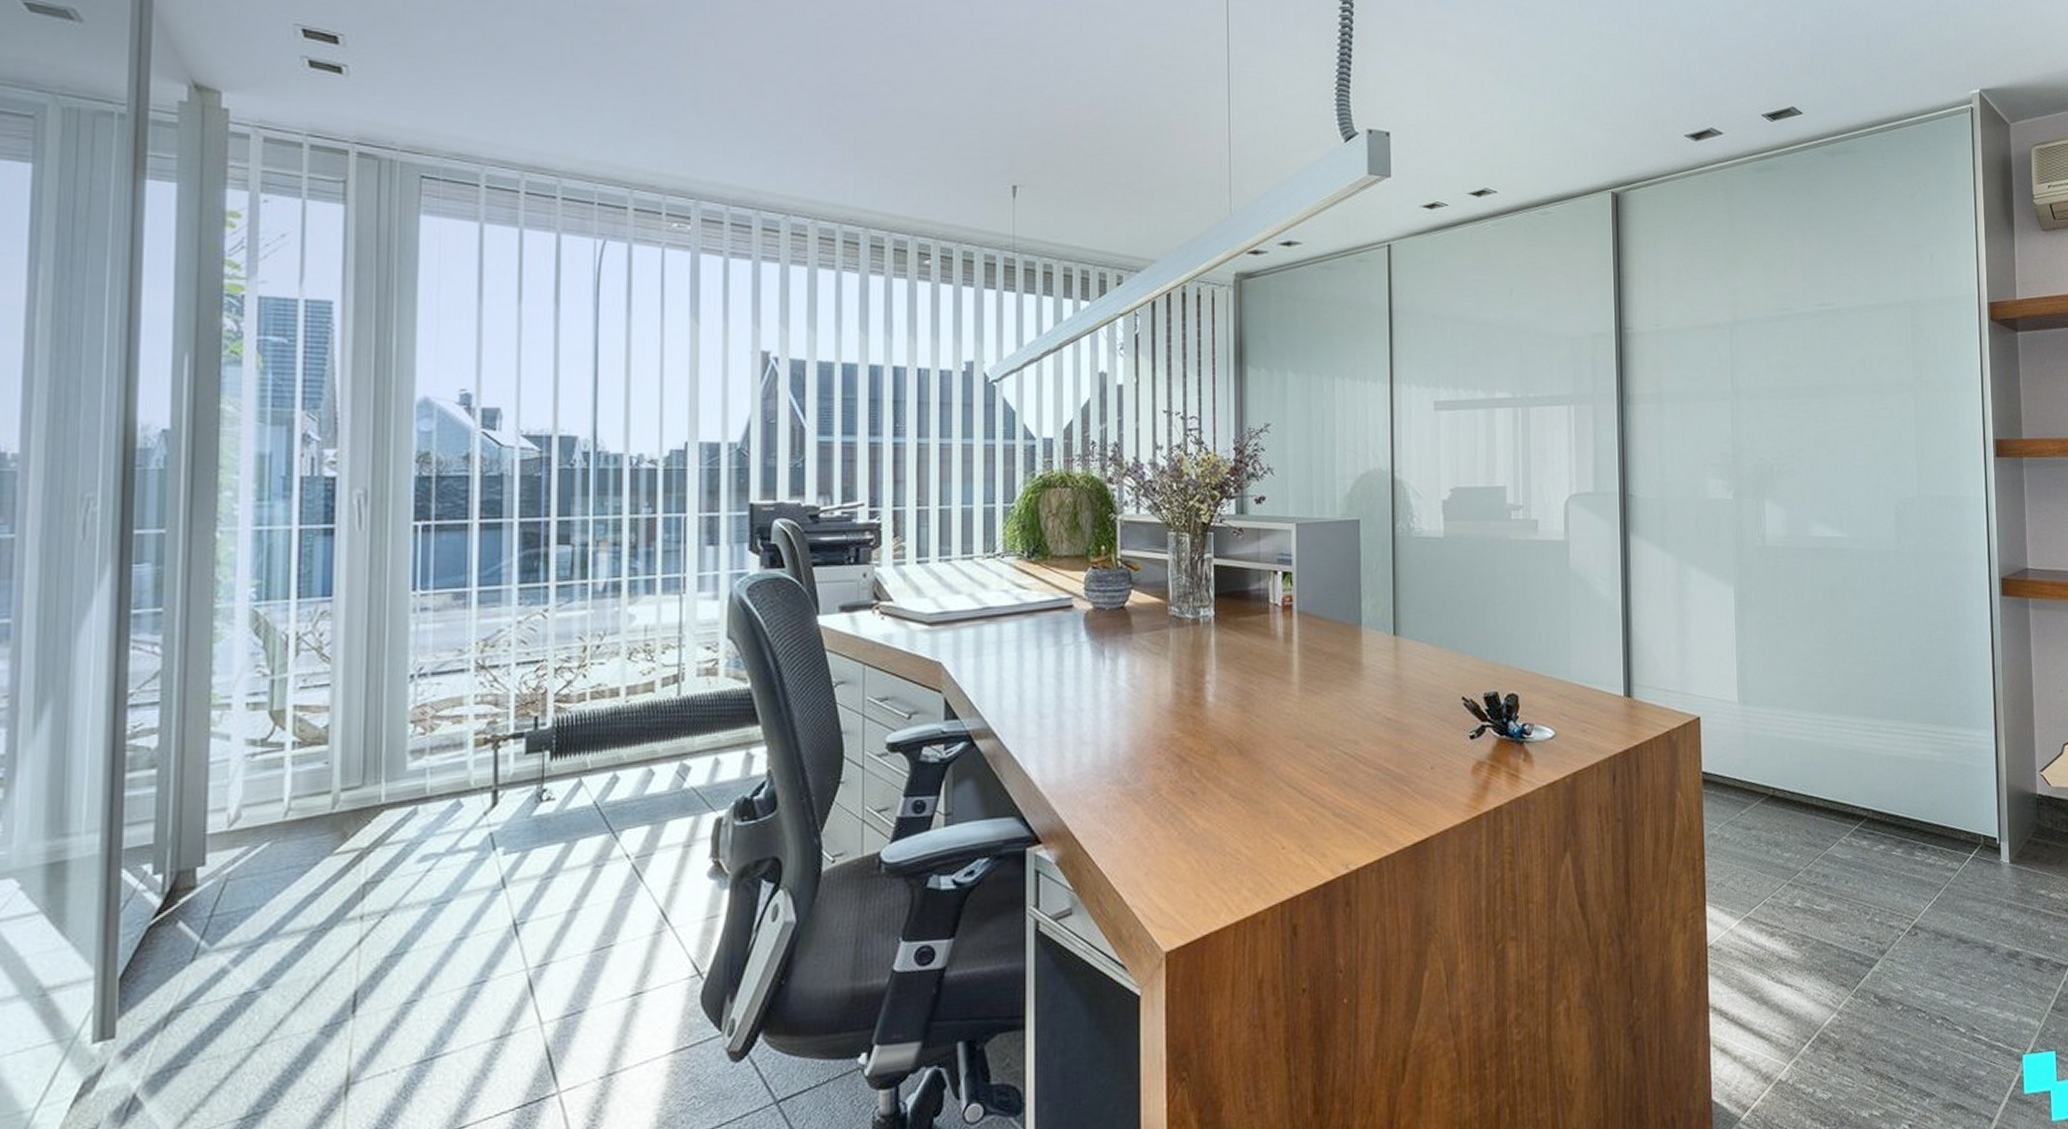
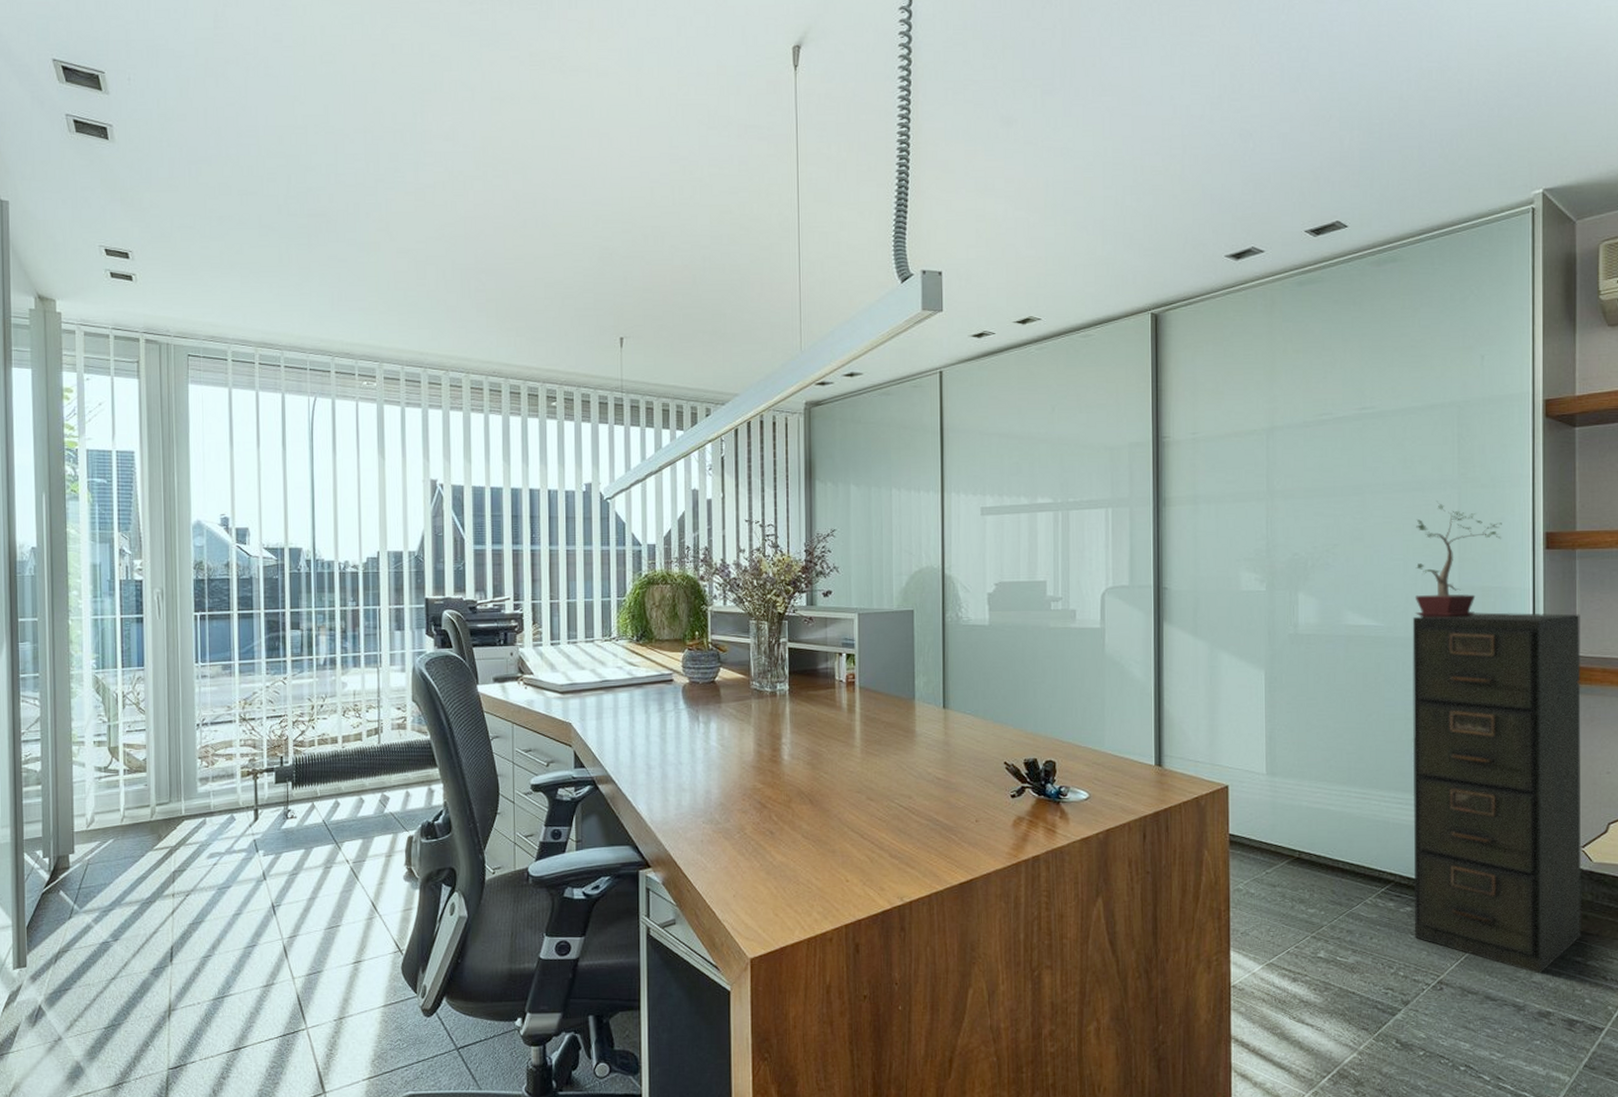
filing cabinet: none [1875,523,2044,911] -> present [1412,612,1582,974]
potted plant: none [1876,404,1956,529] -> present [1414,501,1502,618]

